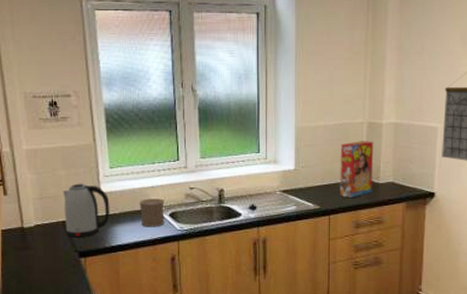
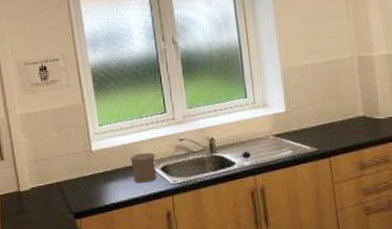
kettle: present [62,183,110,237] -> none [55,143,102,198]
cereal box: present [340,141,374,199] -> none [331,75,373,138]

